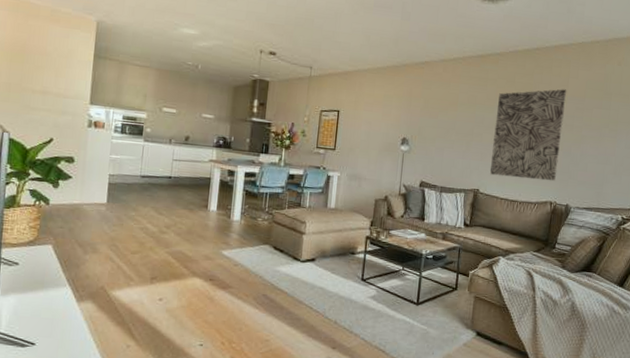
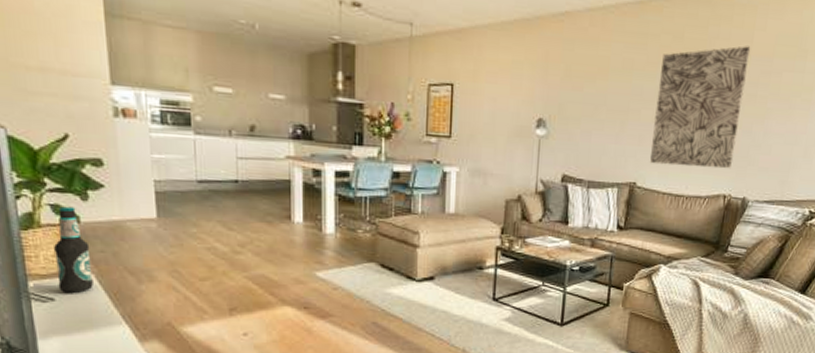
bottle: none [23,191,53,259] -> present [54,206,93,293]

